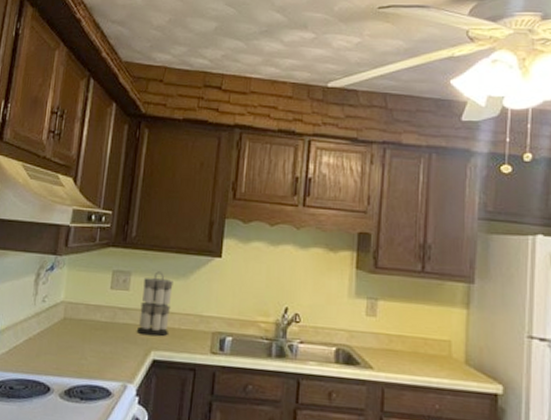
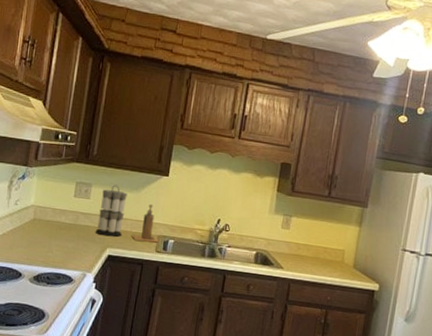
soap dispenser: none [179,292,214,342] -> present [131,204,159,243]

